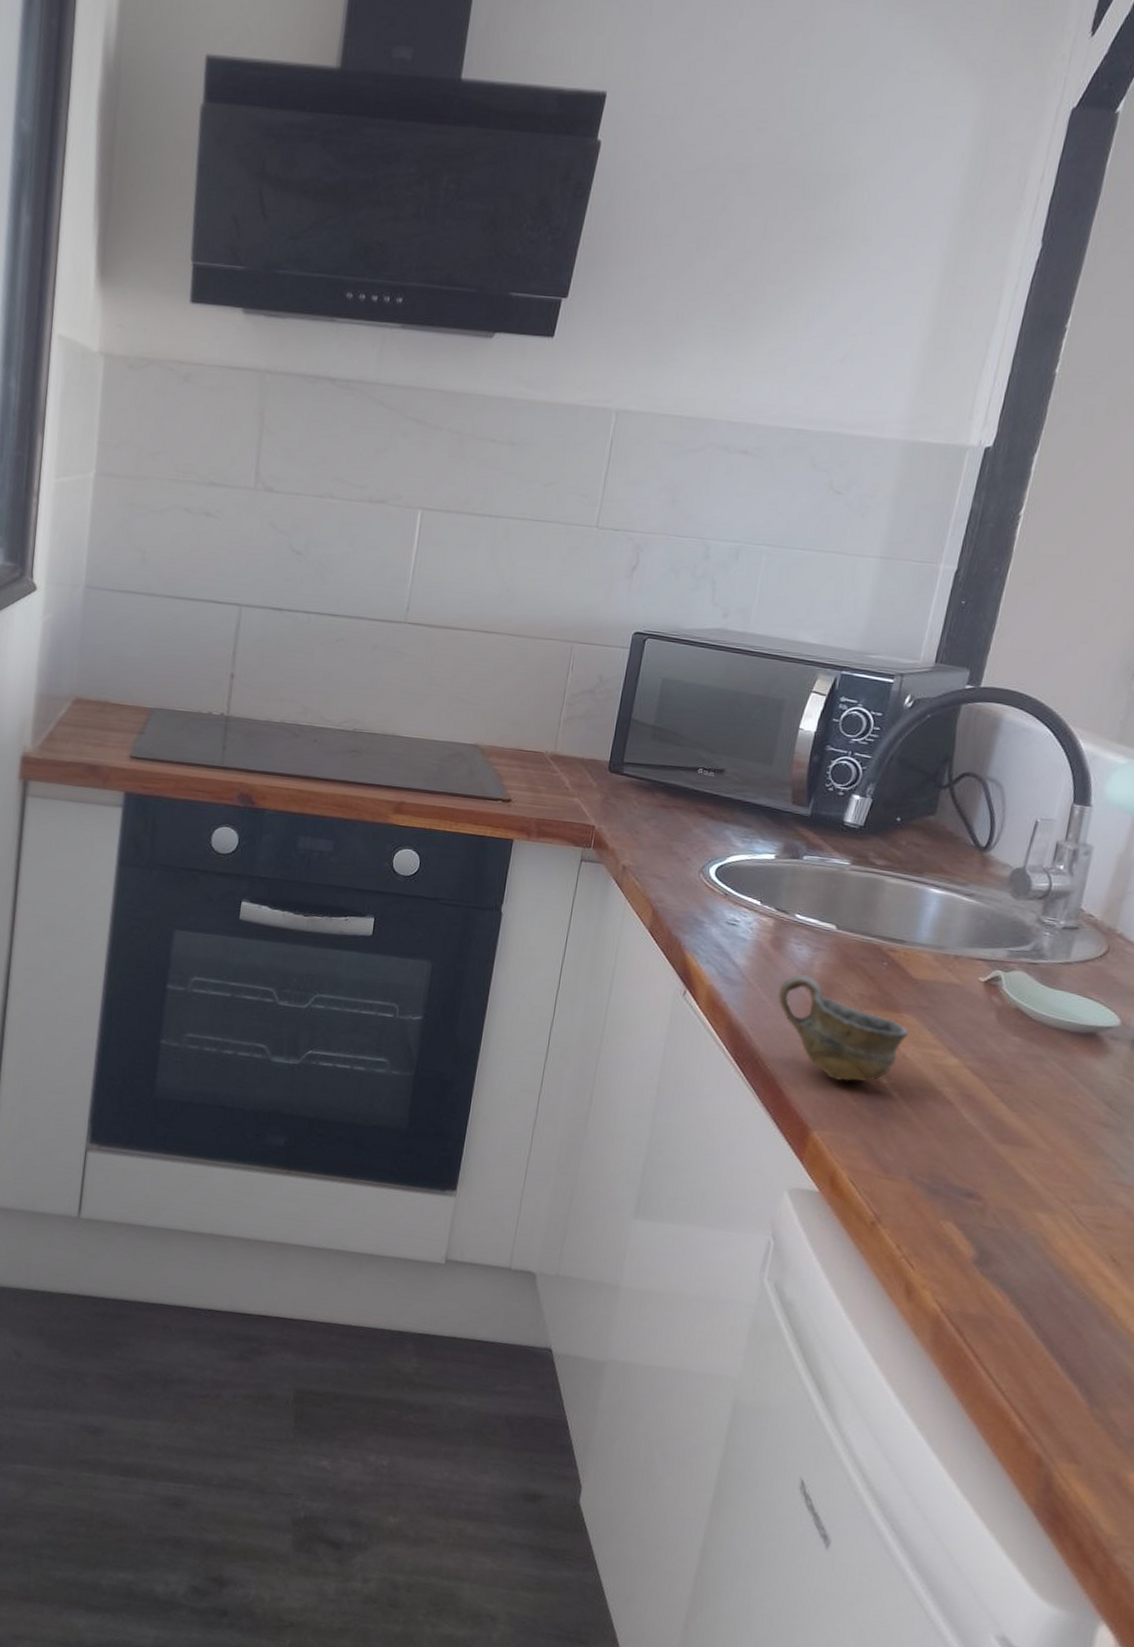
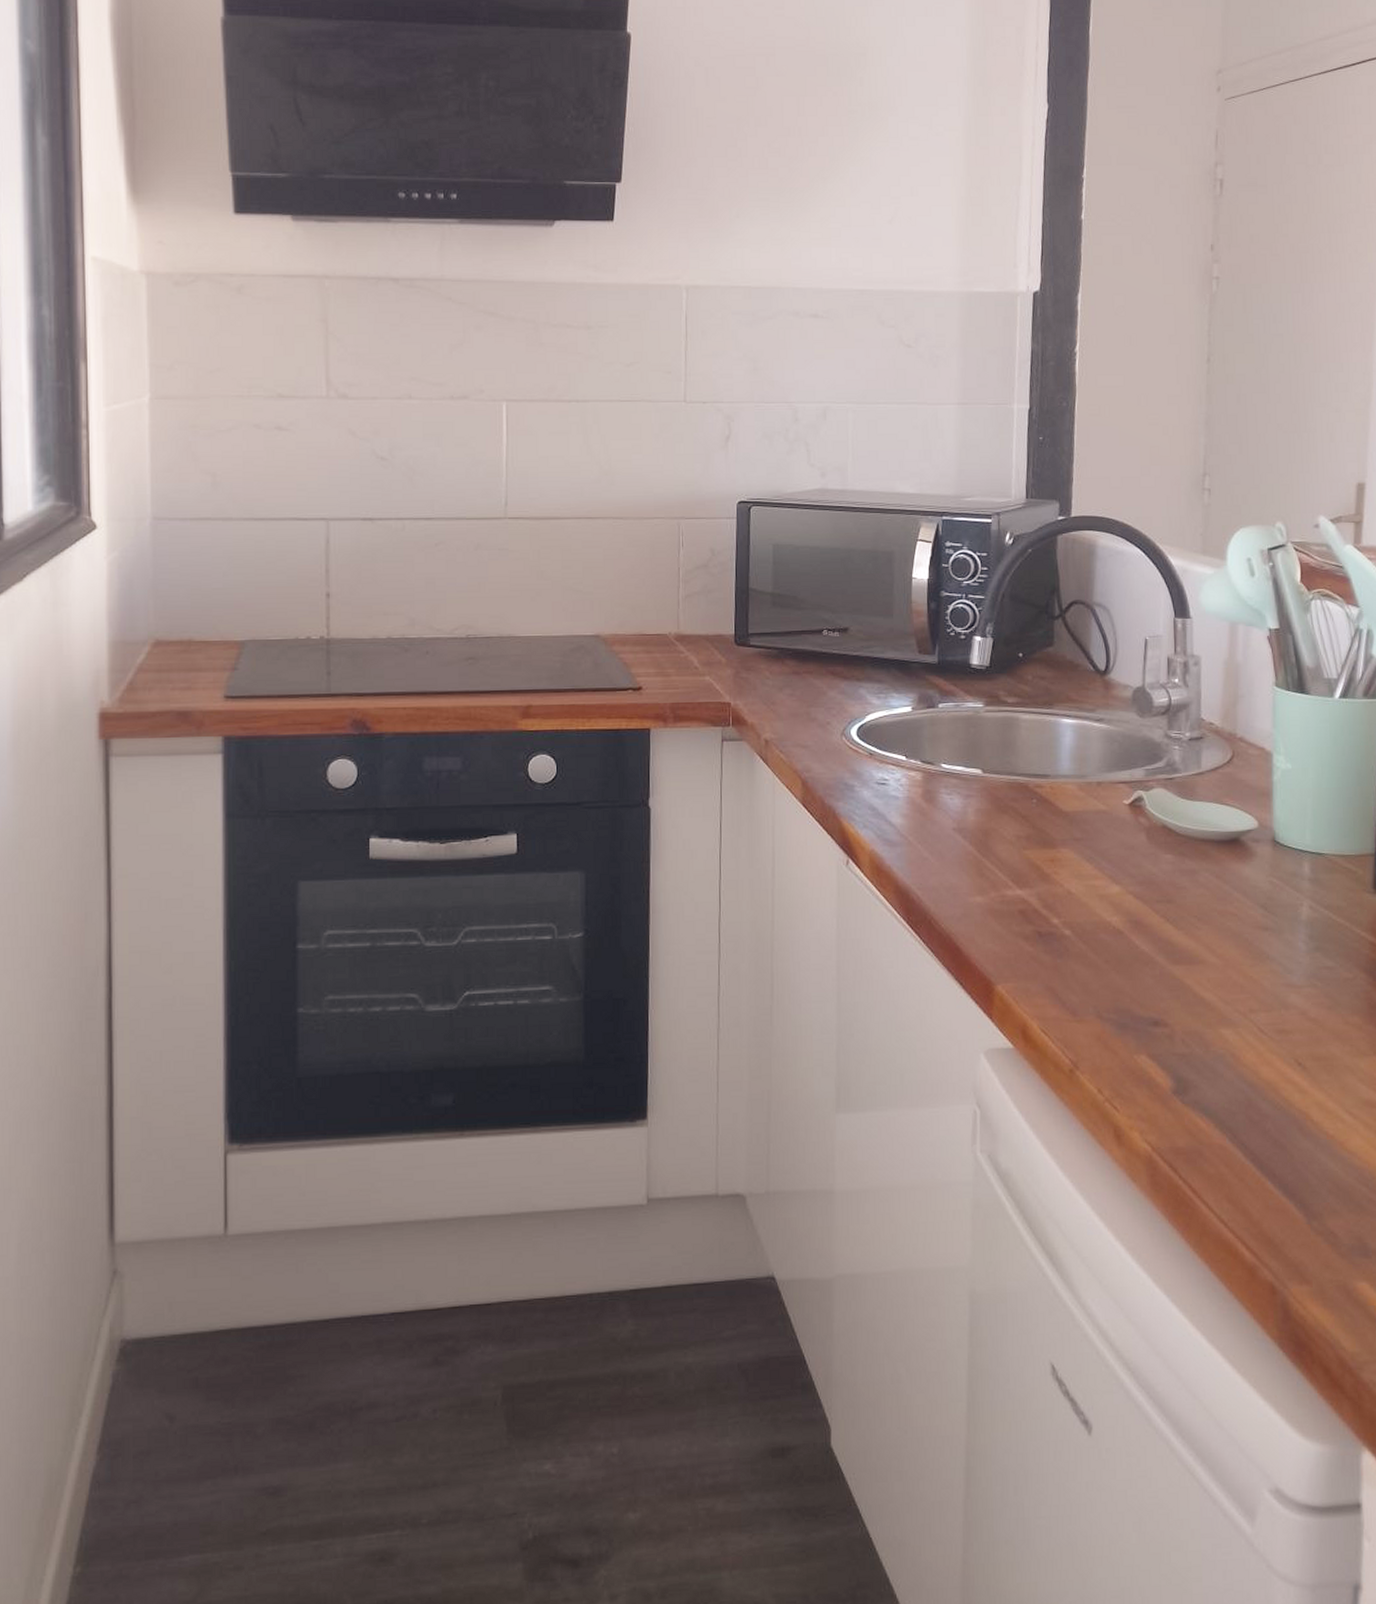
cup: present [778,974,909,1082] -> none [938,825,1069,928]

